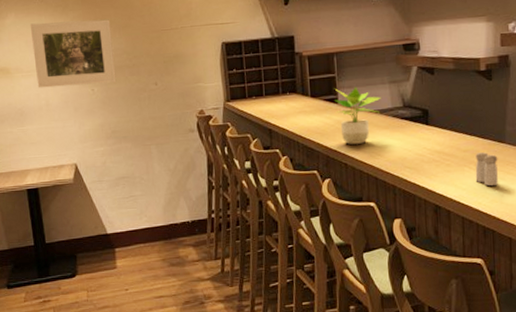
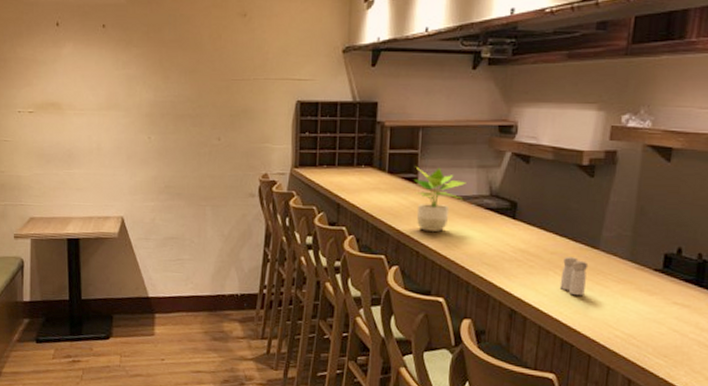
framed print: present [30,19,117,88] -> none [88,56,177,132]

